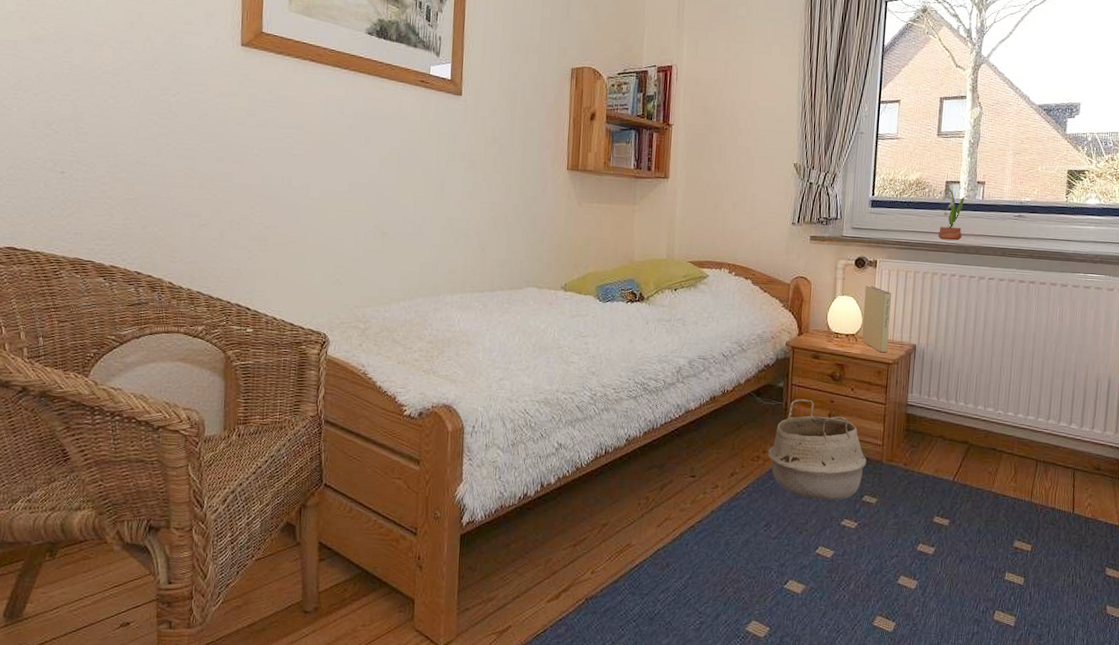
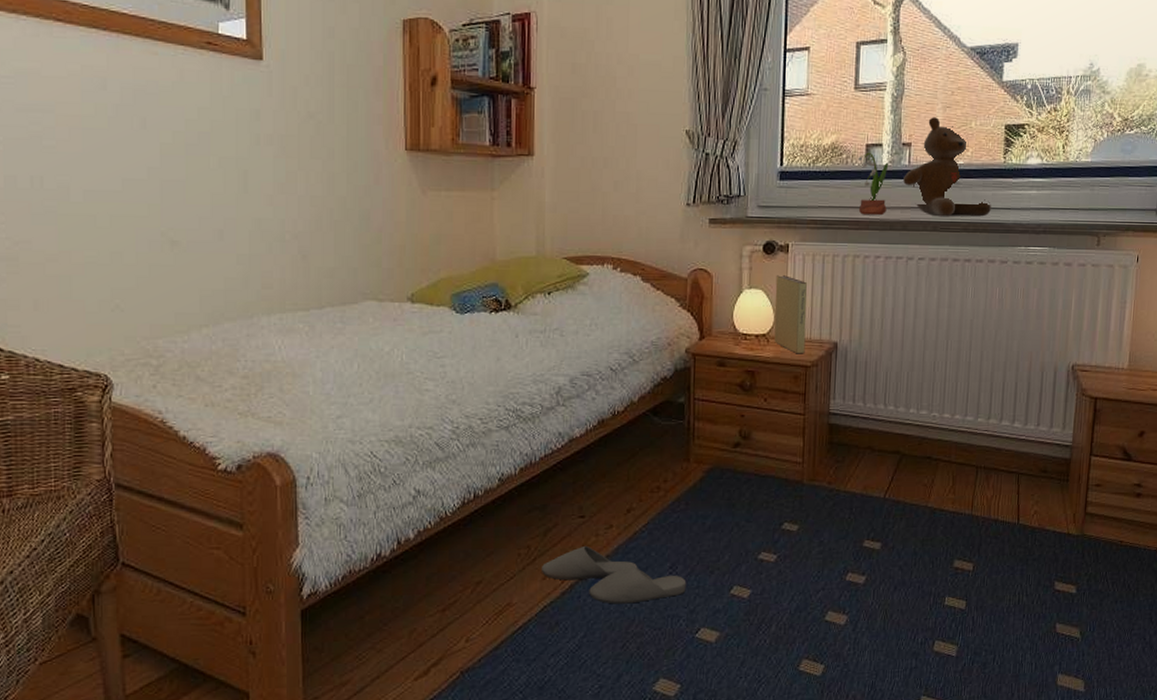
slippers: none [657,501,779,554] -> present [542,545,687,604]
woven basket: present [768,399,867,501] -> none [670,415,785,532]
stuffed bear: none [977,161,1055,246] -> present [903,117,992,217]

